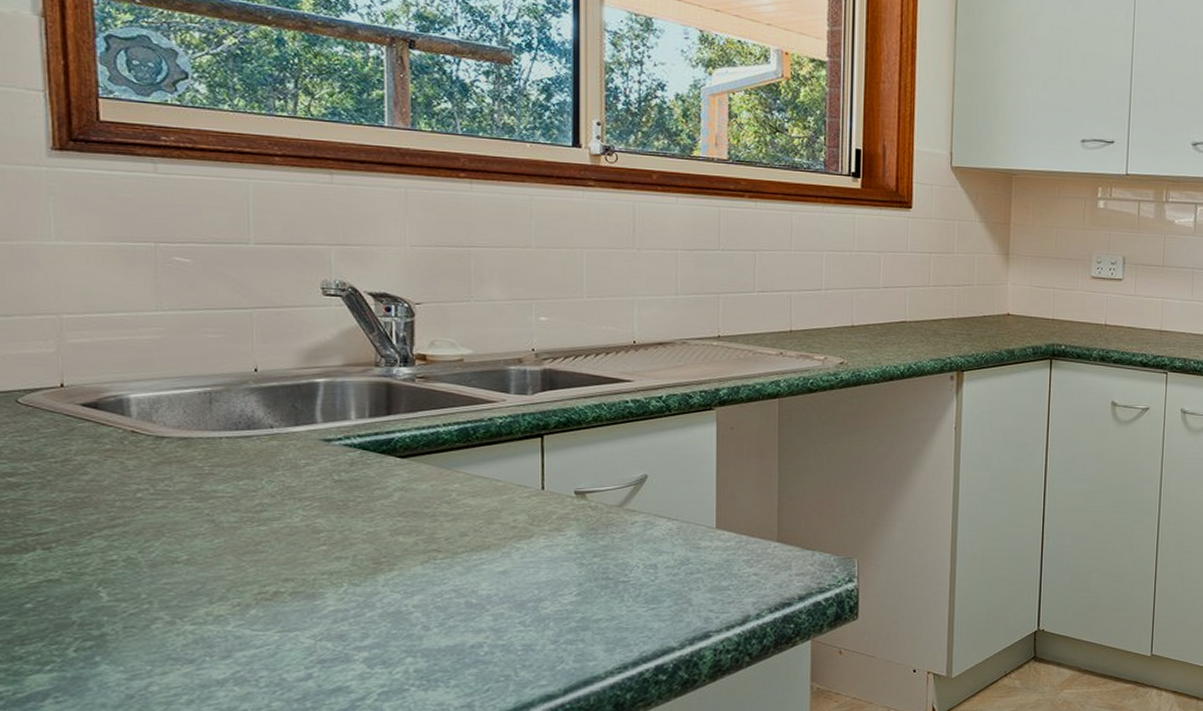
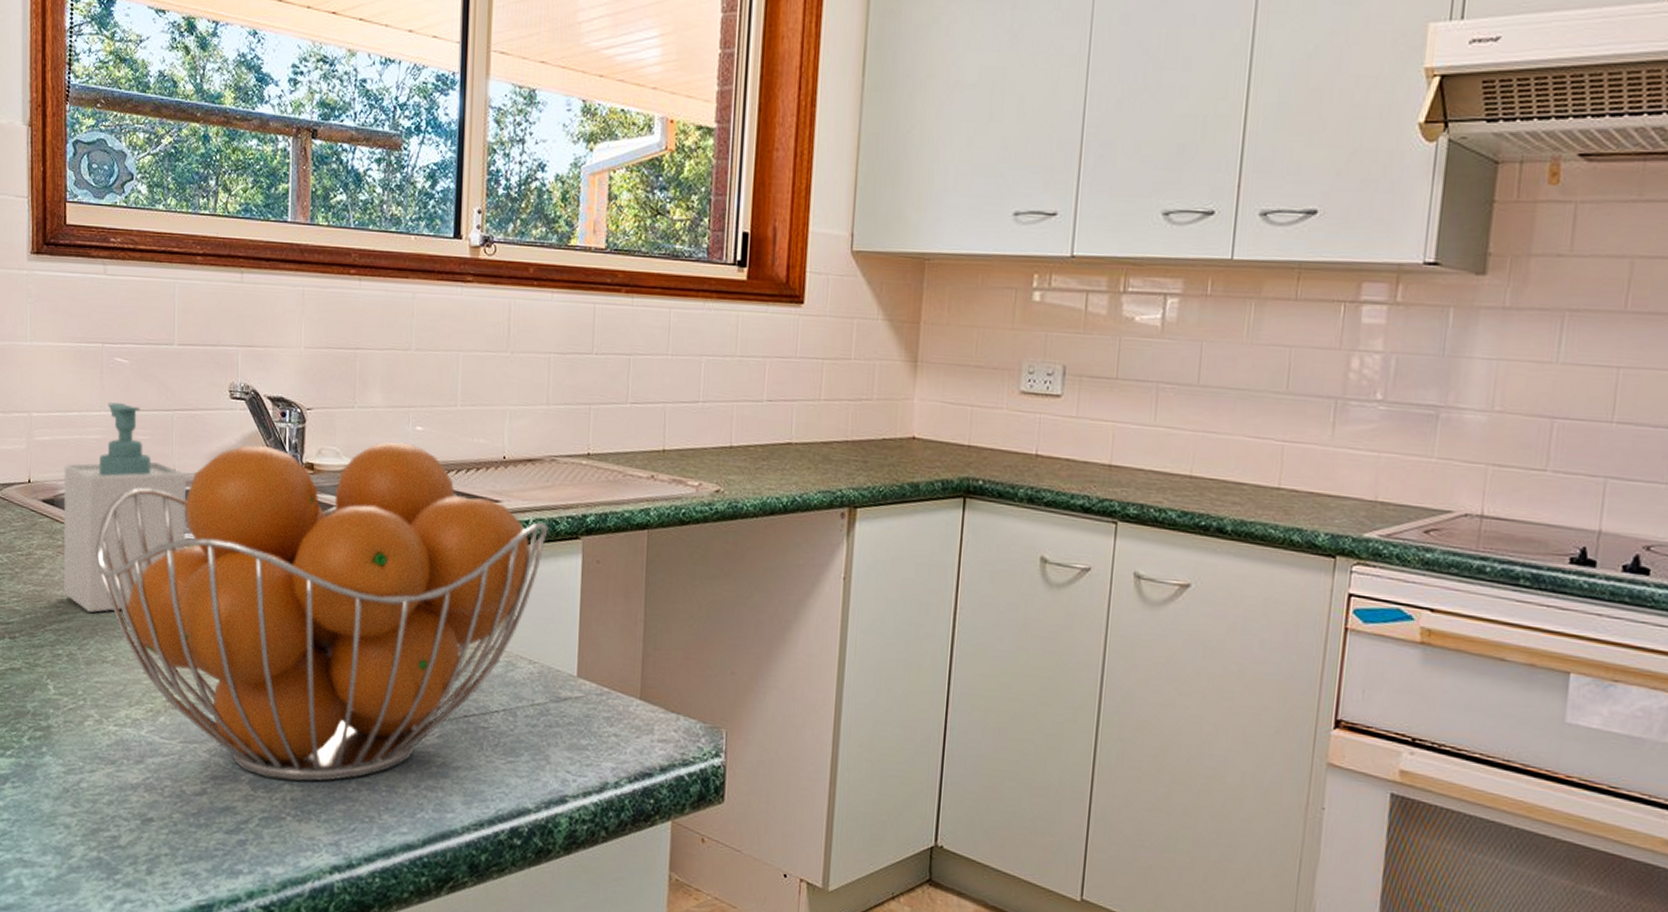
soap bottle: none [109,302,273,514] -> present [63,402,186,613]
fruit basket: none [156,331,682,655] -> present [95,441,549,781]

